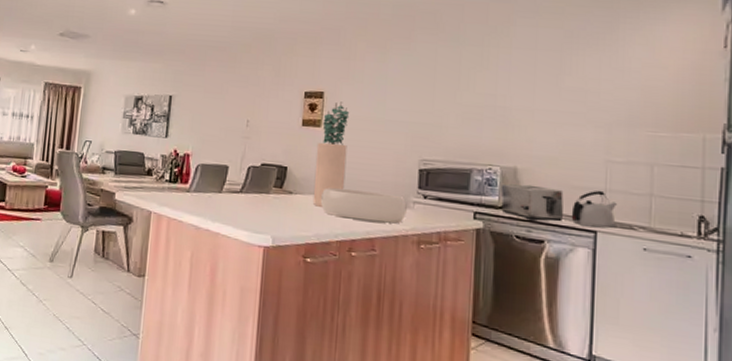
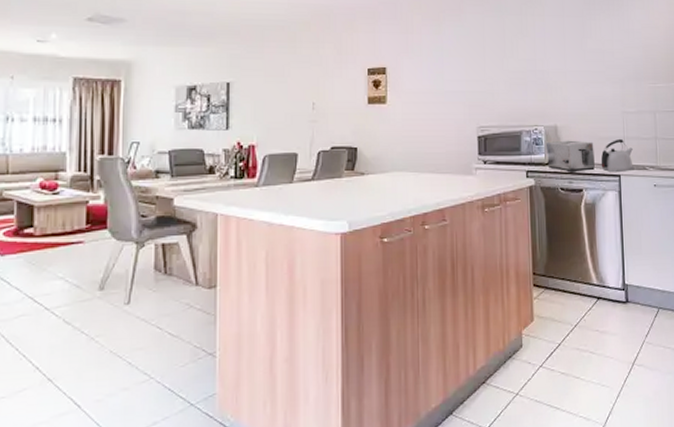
vase: present [312,101,350,207] -> none [384,76,413,185]
bowl: present [320,187,408,224] -> none [391,162,471,193]

